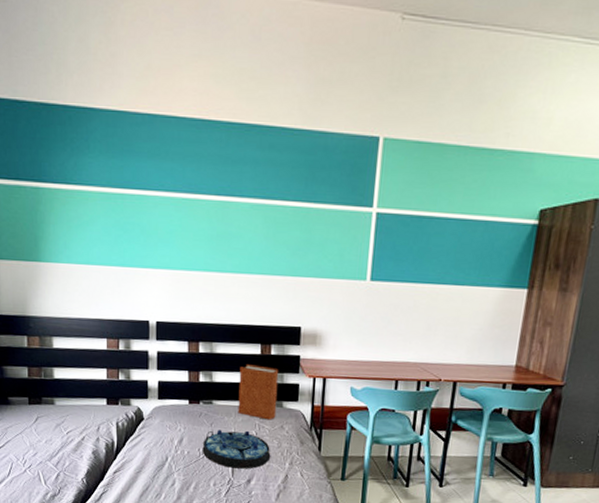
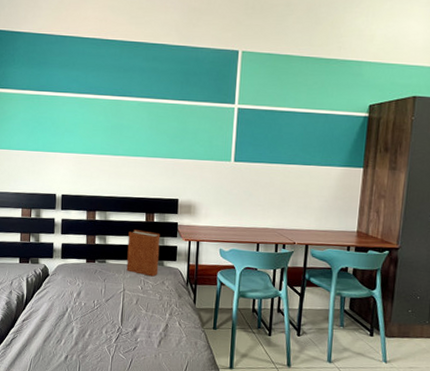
serving tray: present [202,429,271,469] -> none [96,284,154,319]

